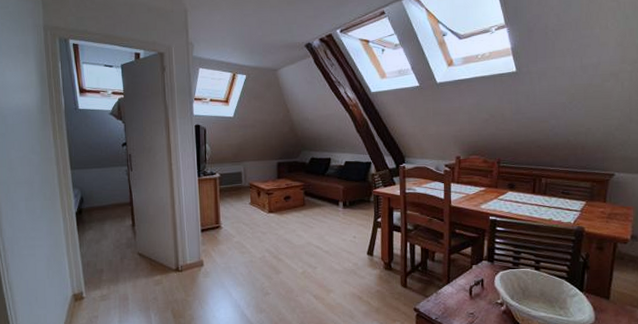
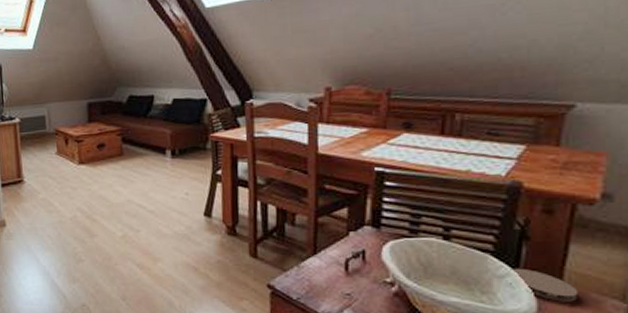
coaster: none [577,289,620,313] -> present [510,268,579,302]

